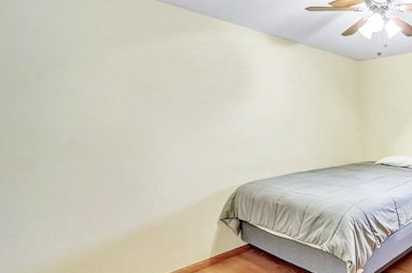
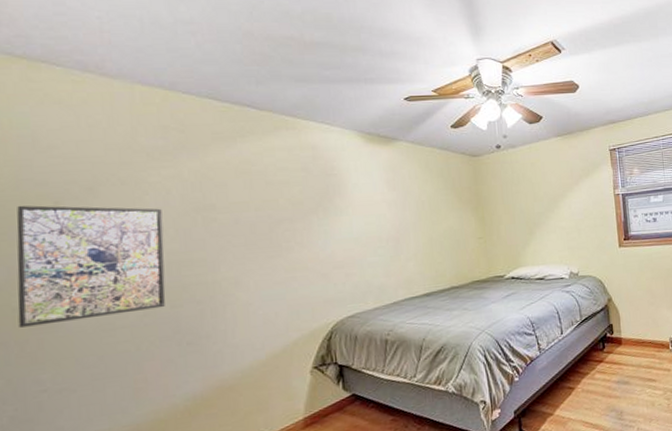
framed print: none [9,74,114,166] -> present [16,205,166,328]

